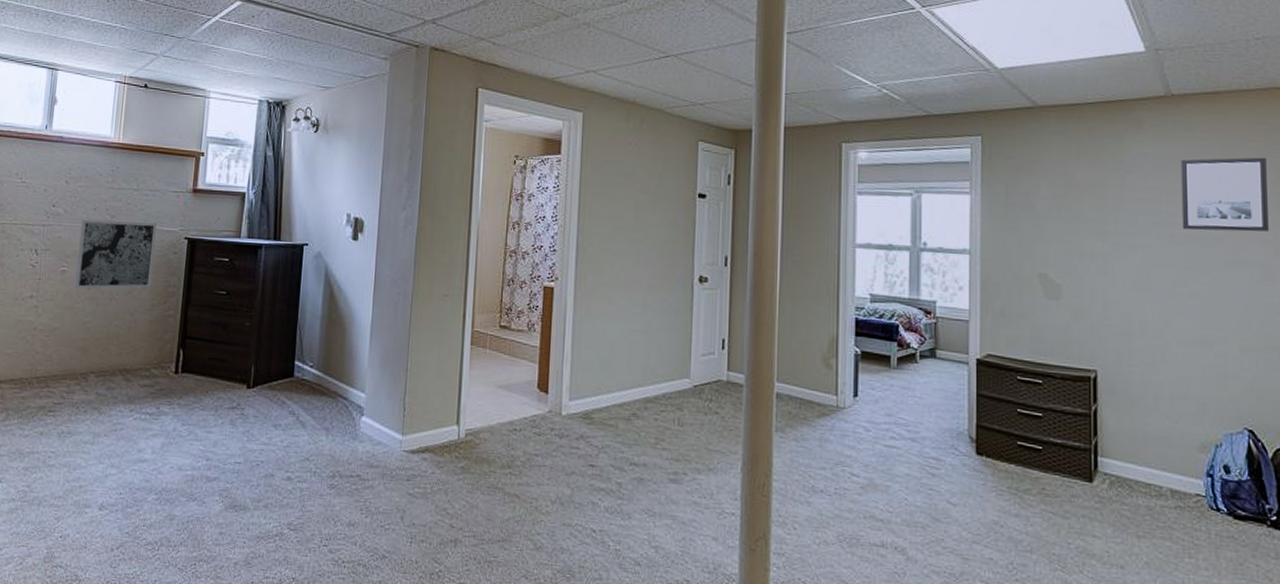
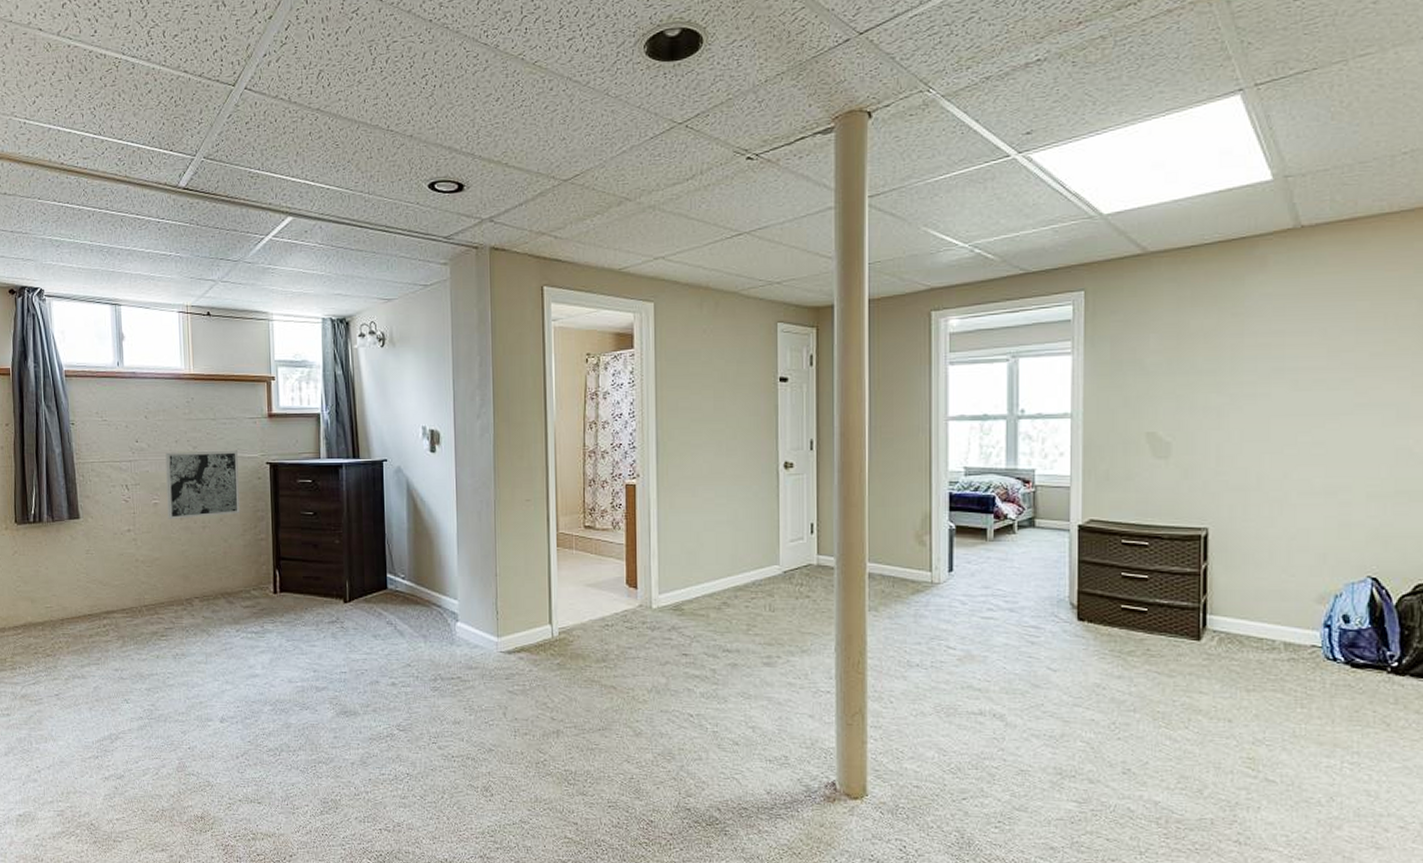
wall art: present [1180,157,1268,232] -> none [1307,287,1408,374]

